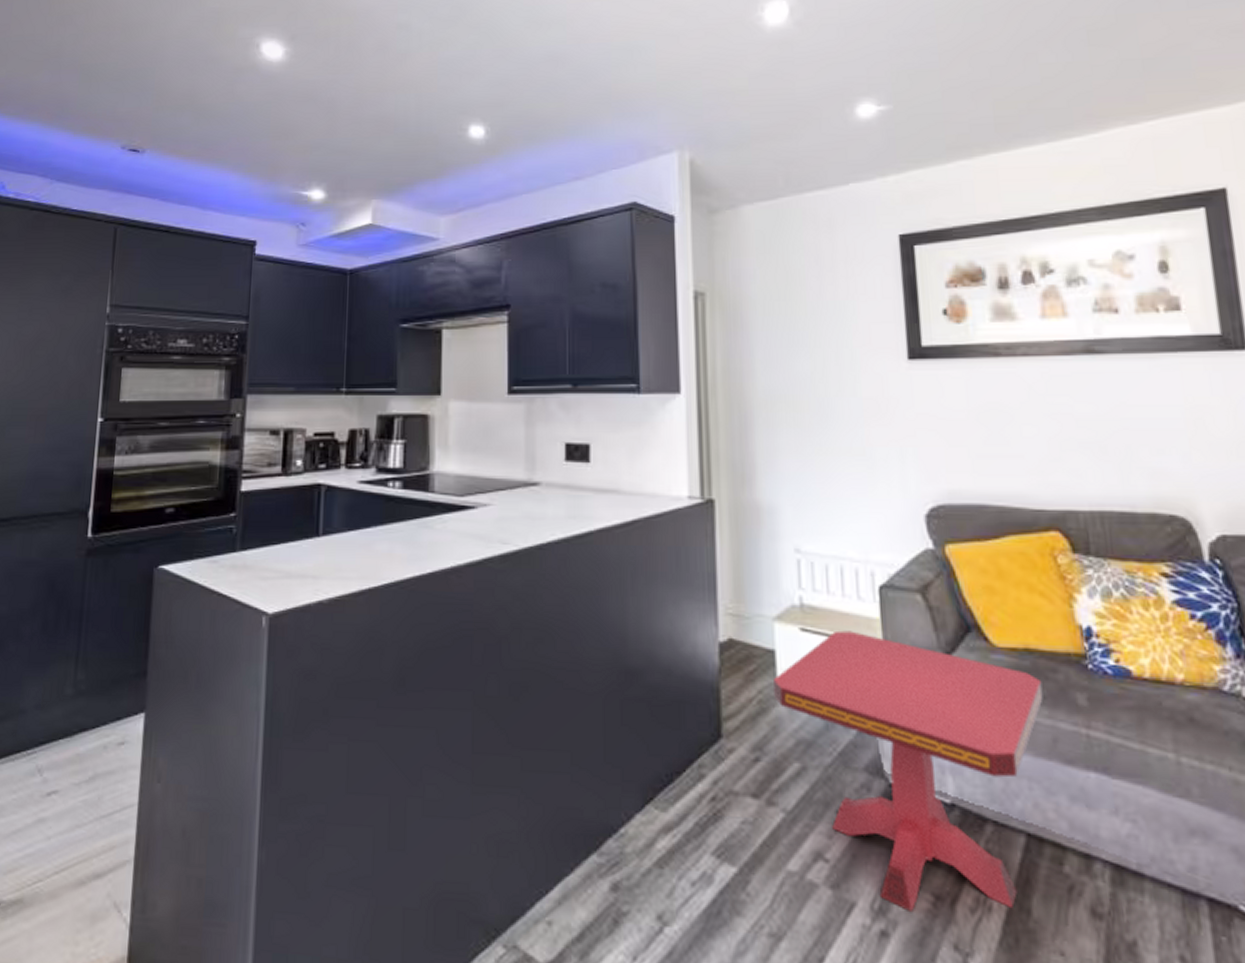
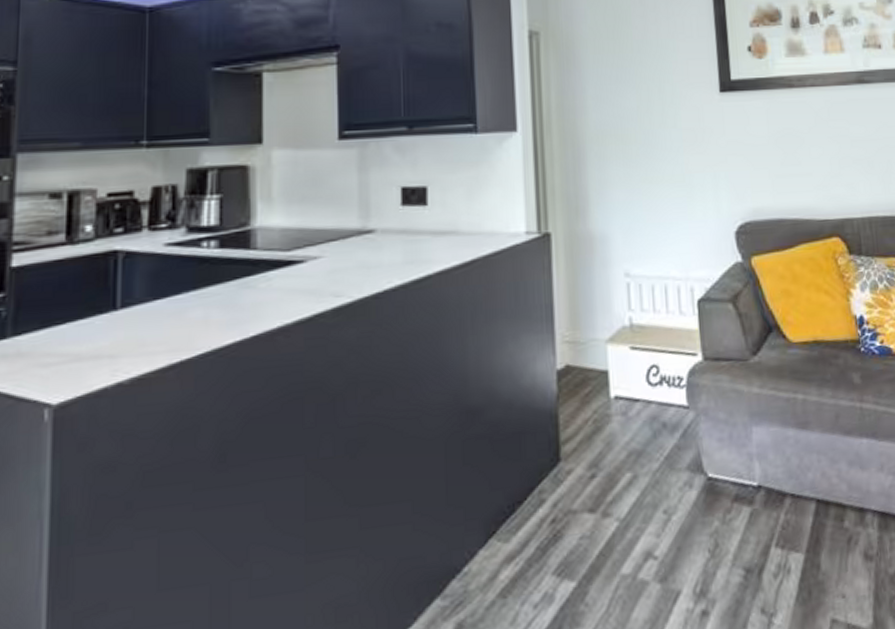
side table: present [774,630,1044,913] -> none [607,343,828,589]

